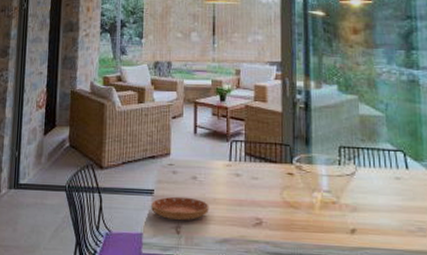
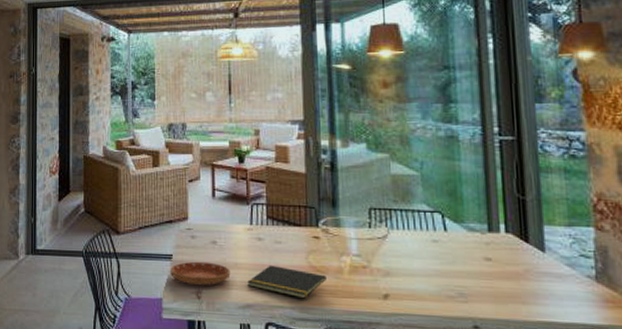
notepad: none [225,200,299,234] -> present [247,264,326,299]

